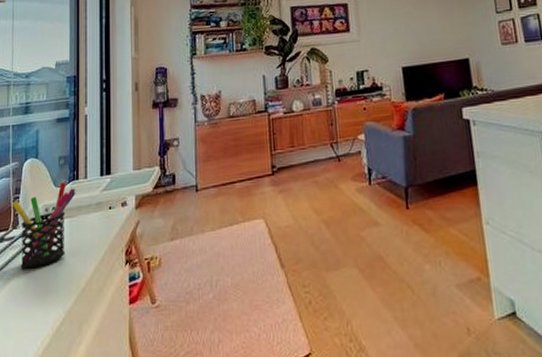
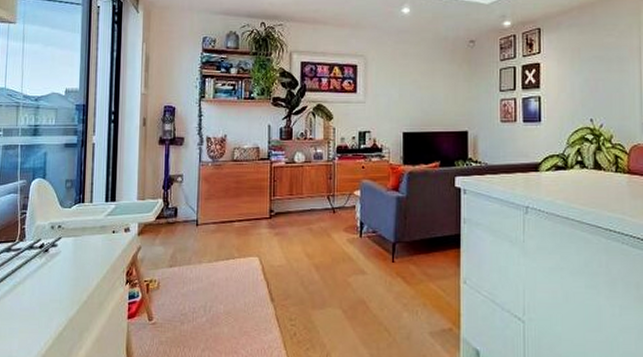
pen holder: present [12,181,76,269] -> none [19,203,82,279]

